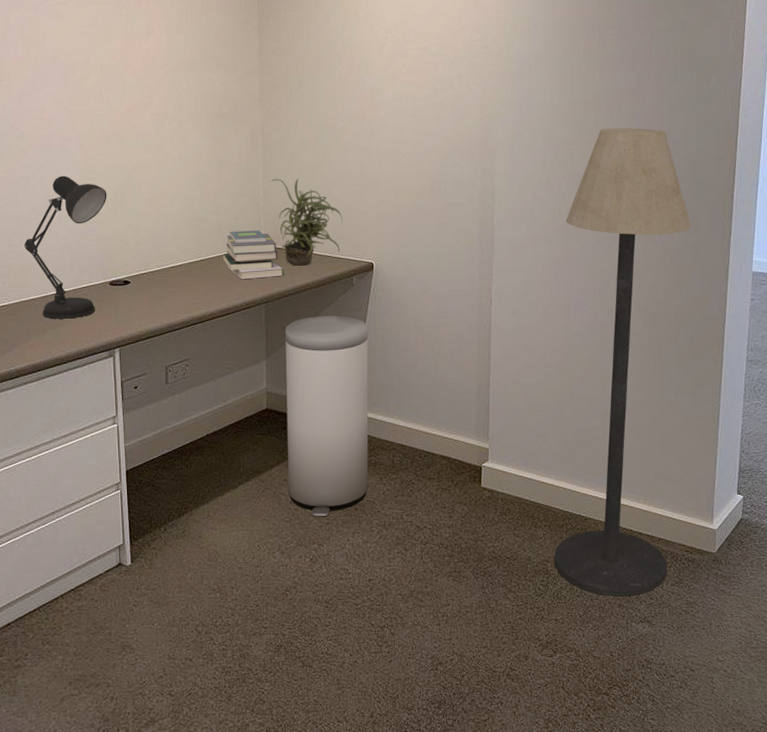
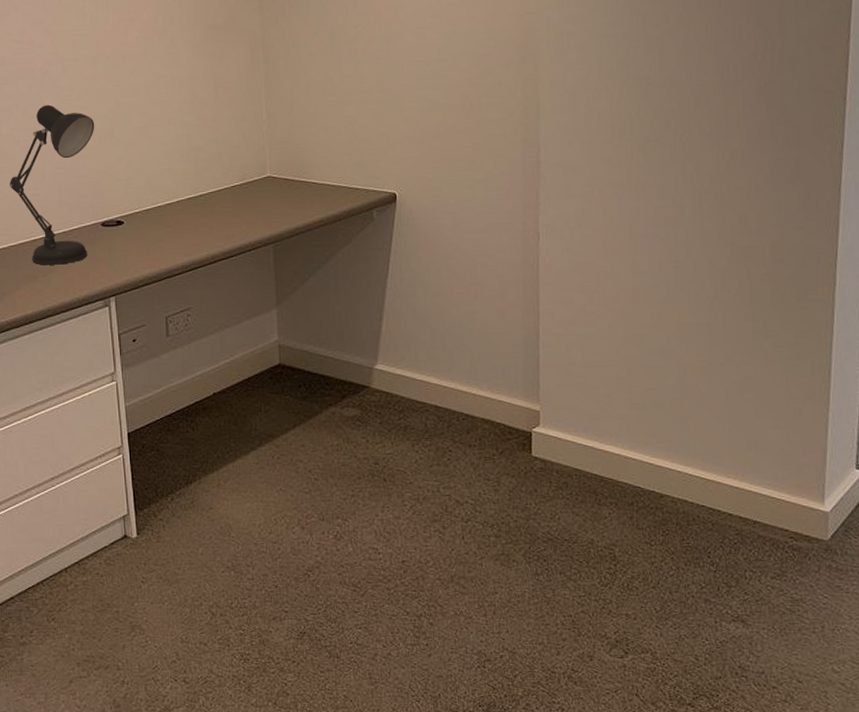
books: present [223,230,284,280] -> none [224,159,293,217]
potted plant: present [271,178,343,266] -> none [275,97,359,199]
pedal bin: present [285,316,369,517] -> none [297,256,398,488]
floor lamp: present [554,128,691,597] -> none [622,16,791,590]

